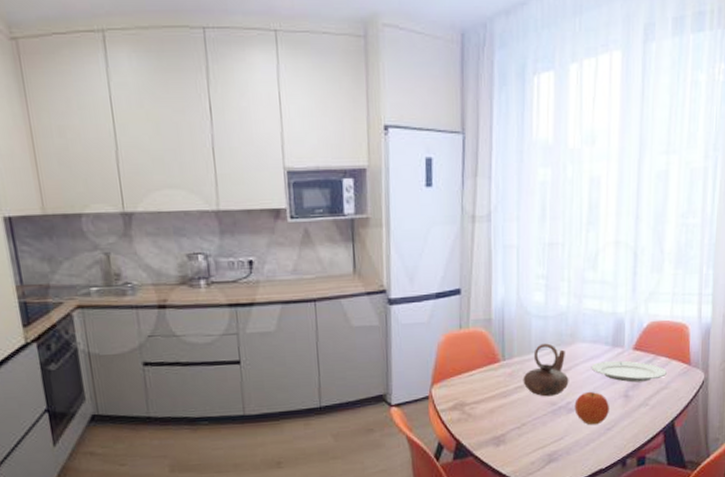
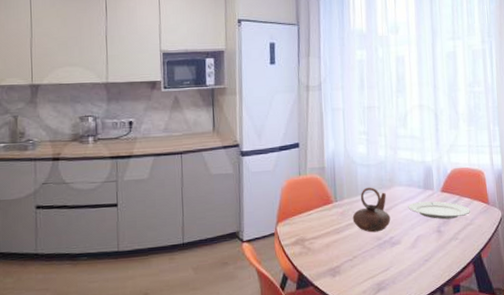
fruit: present [574,391,610,425] -> none [396,227,427,257]

